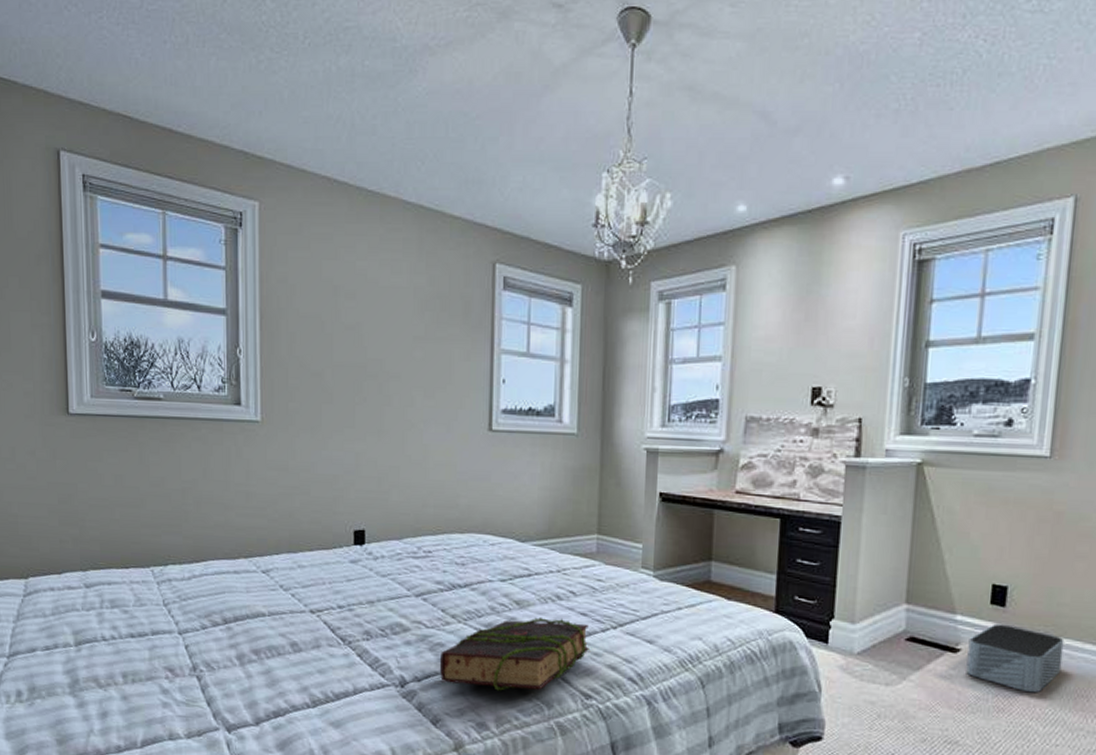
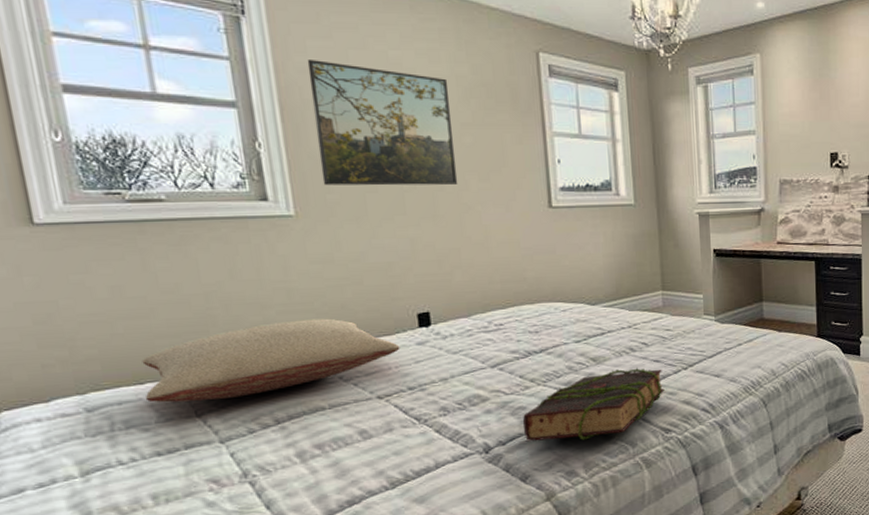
pillow: none [129,524,335,593] -> present [142,318,400,403]
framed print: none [287,270,406,400] -> present [307,60,458,186]

